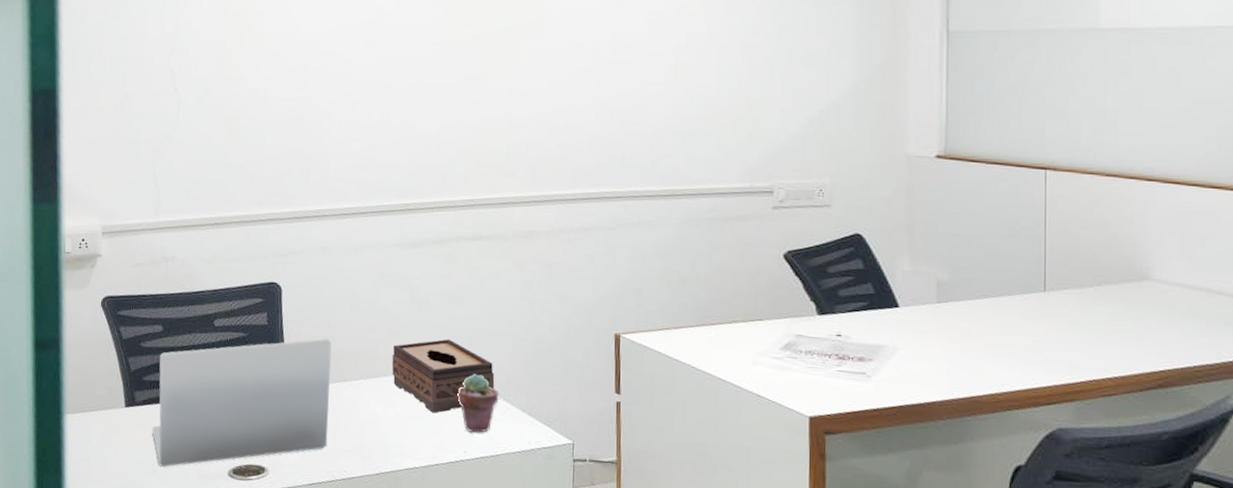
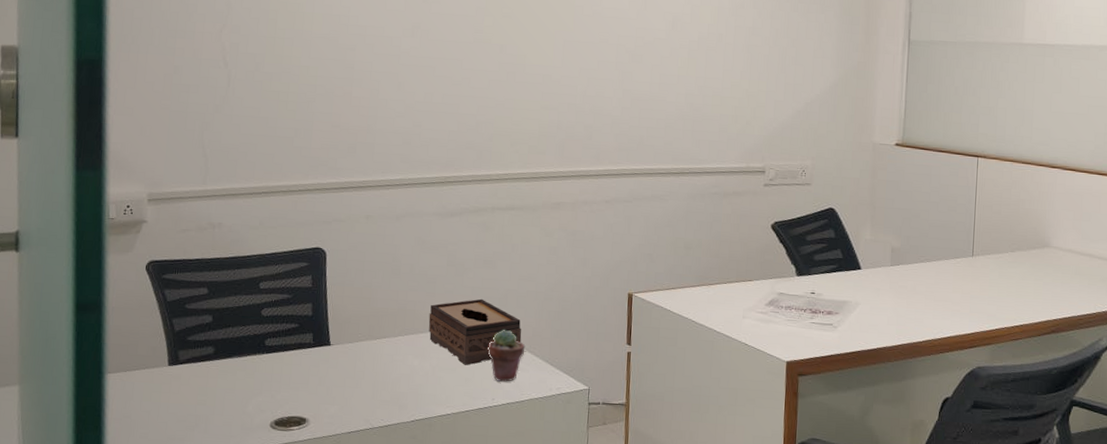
laptop: present [152,338,332,467] -> none [195,299,373,421]

